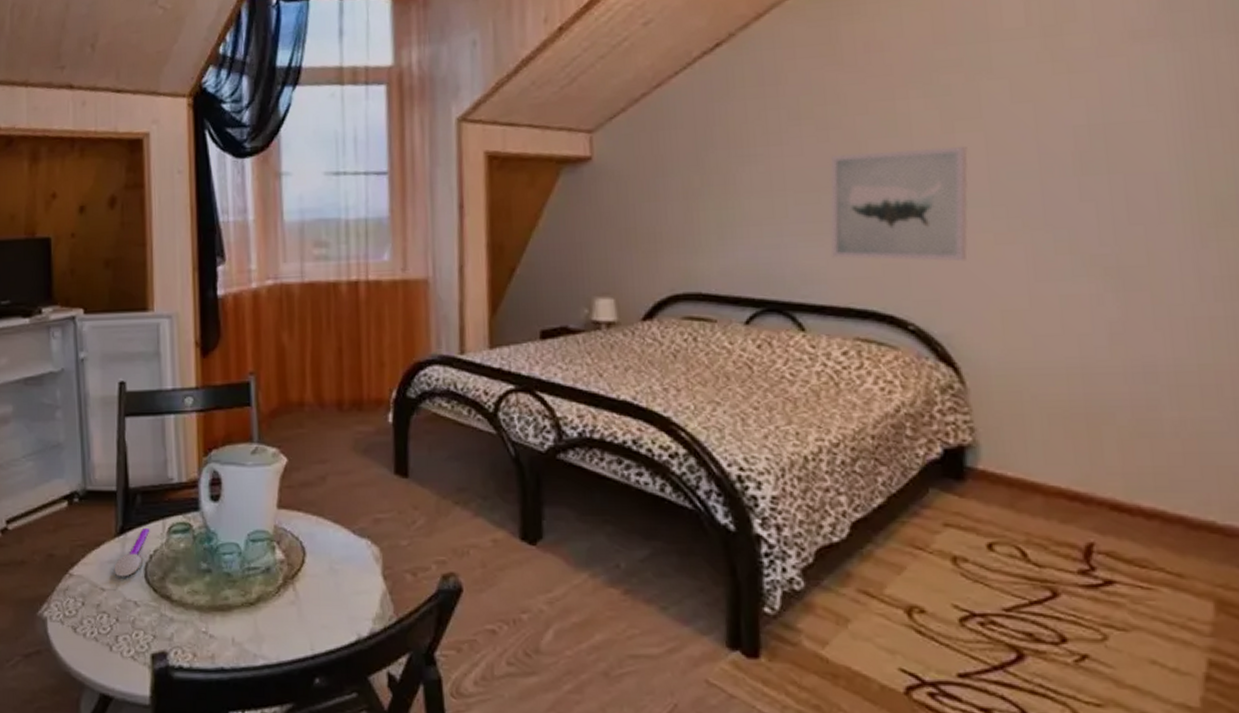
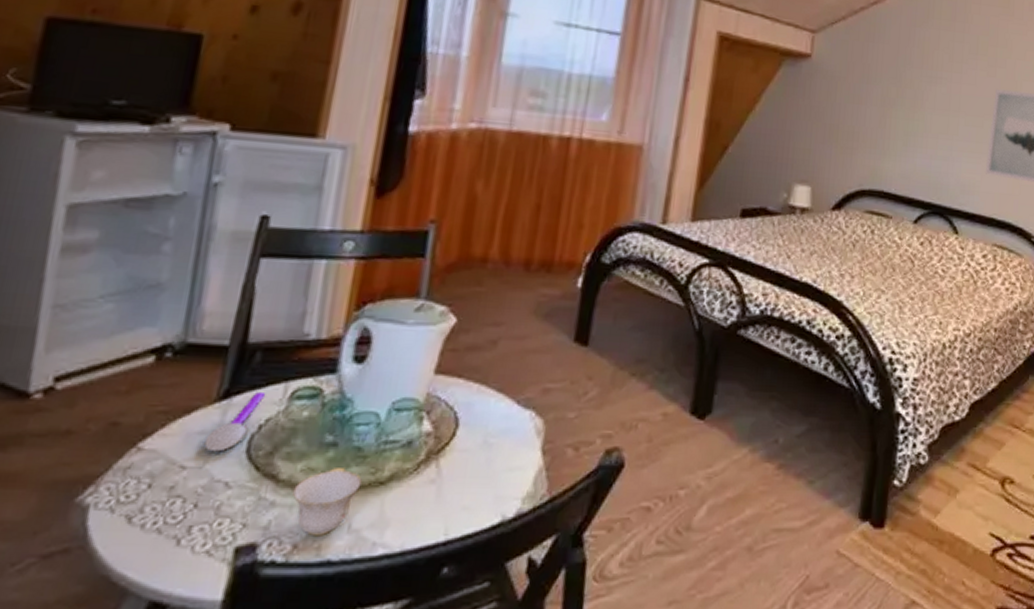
teacup: none [185,590,236,648] -> present [293,468,362,537]

